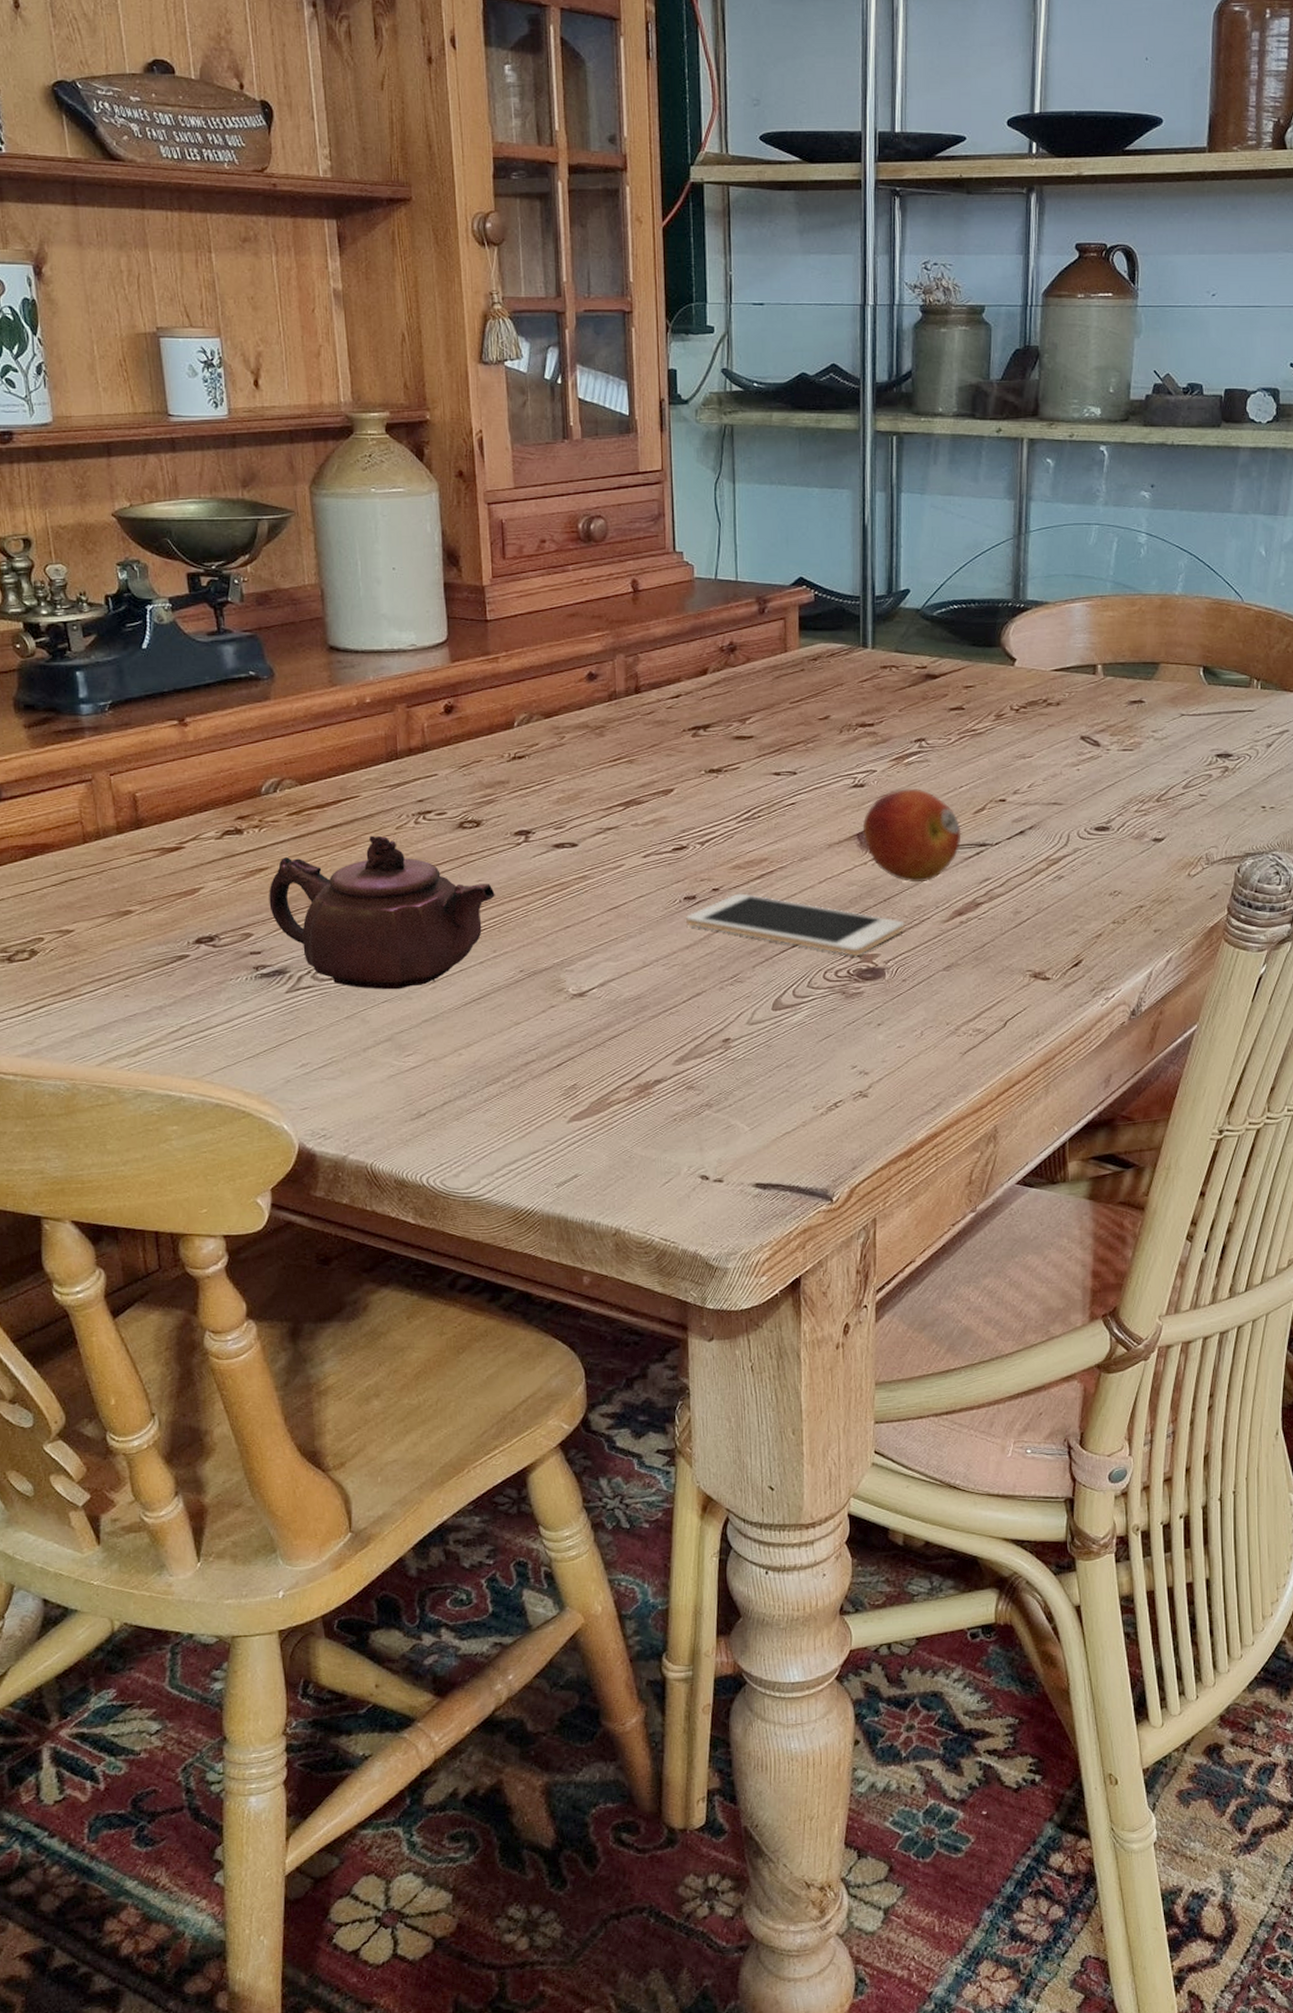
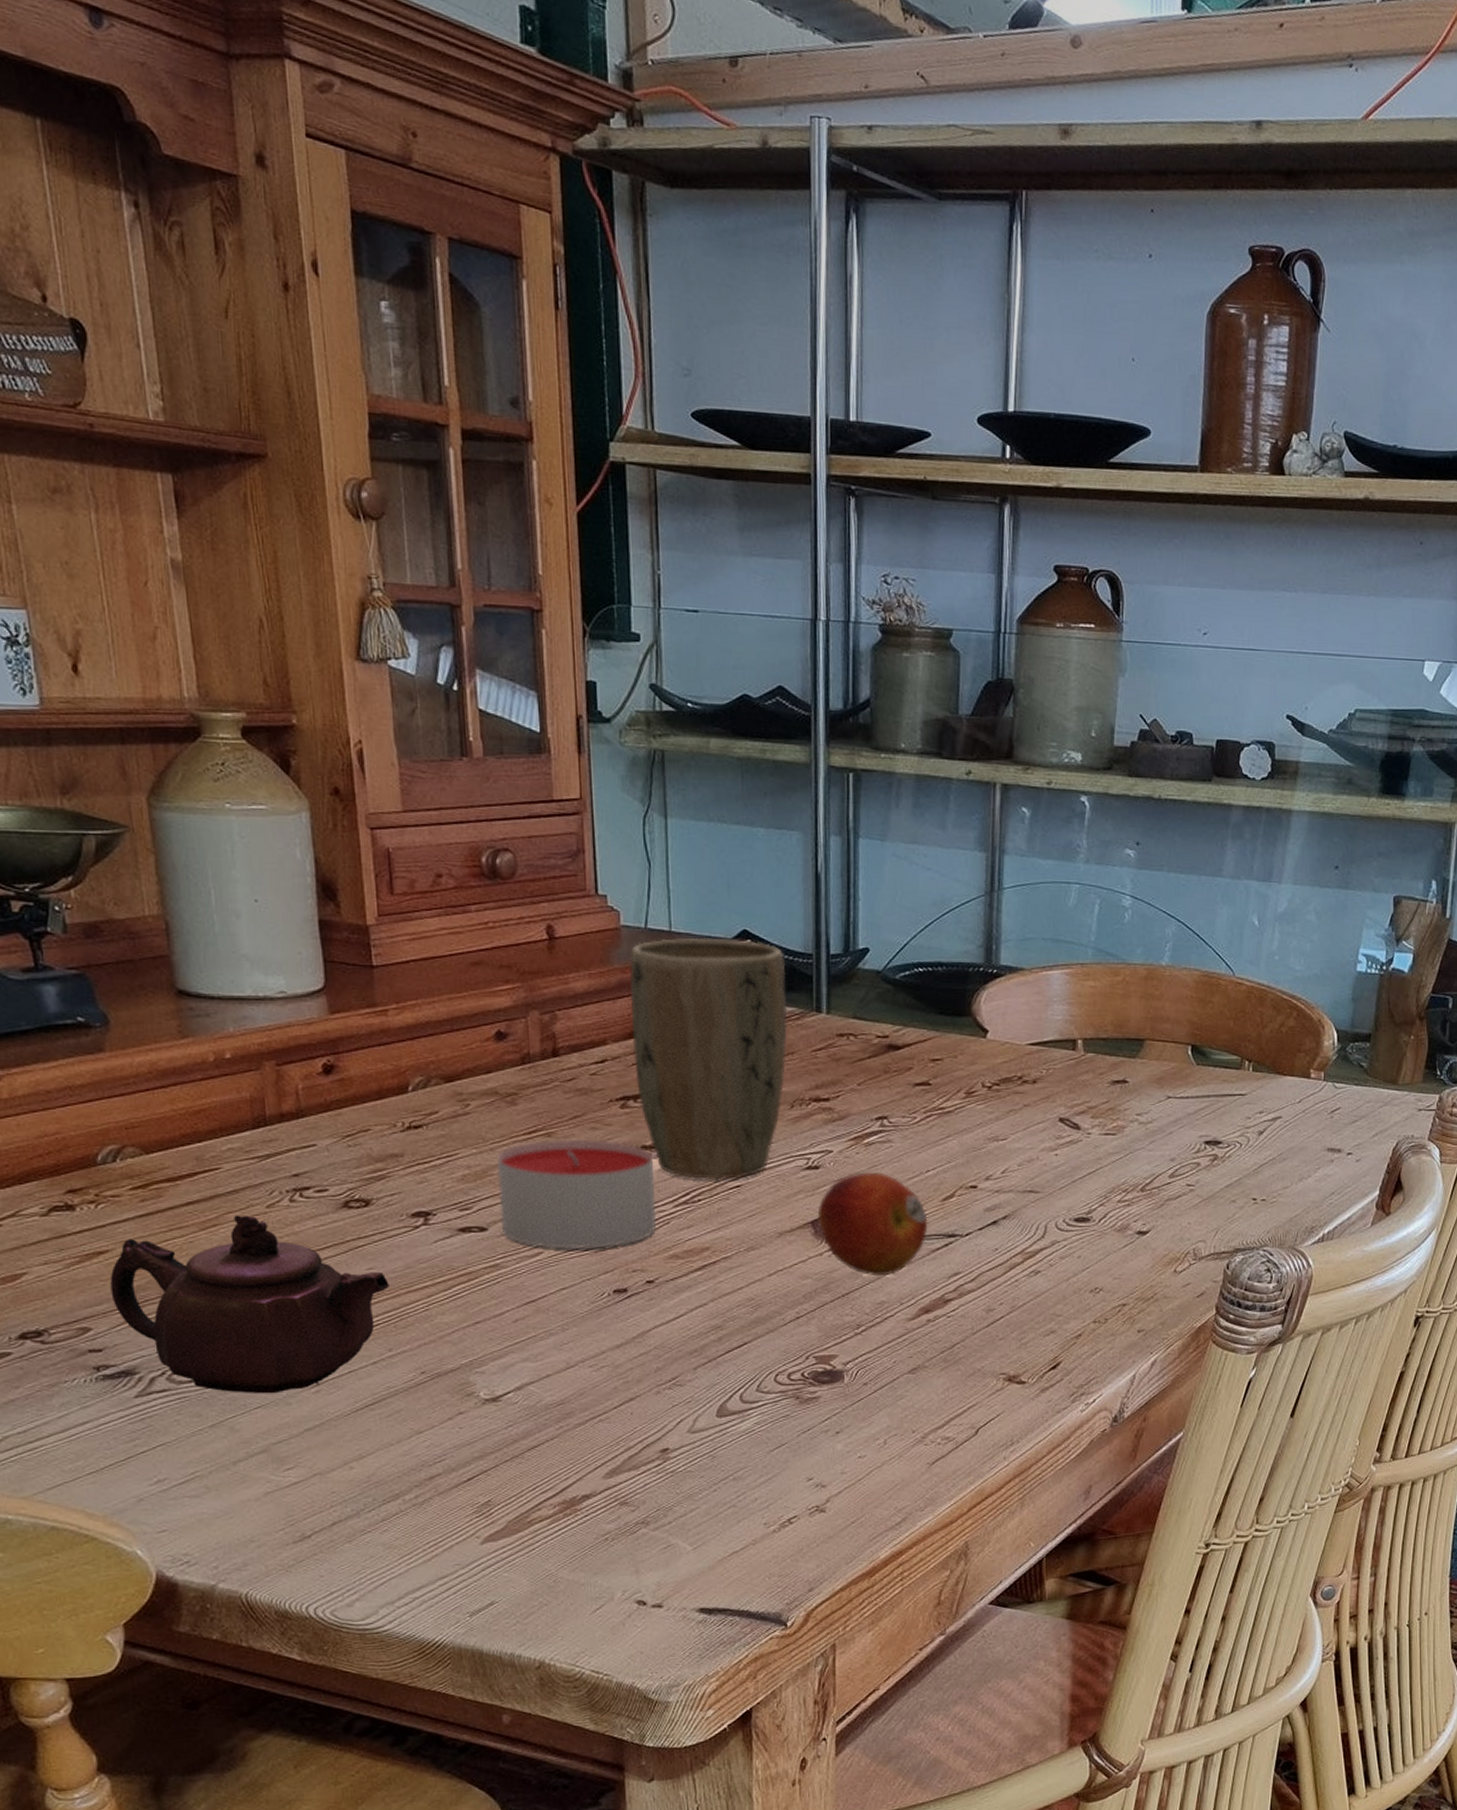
candle: none [586,764,721,862] -> present [496,1139,656,1249]
cell phone: present [686,893,905,957] -> none [616,1286,865,1358]
plant pot: none [701,585,838,799] -> present [629,937,788,1181]

